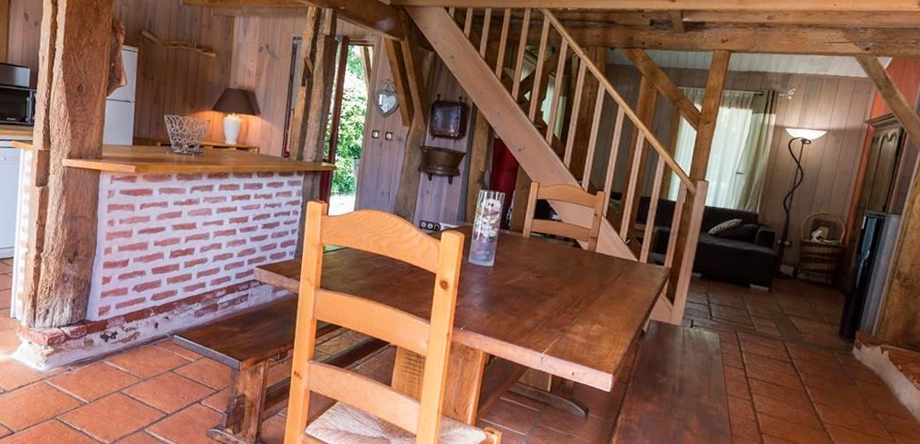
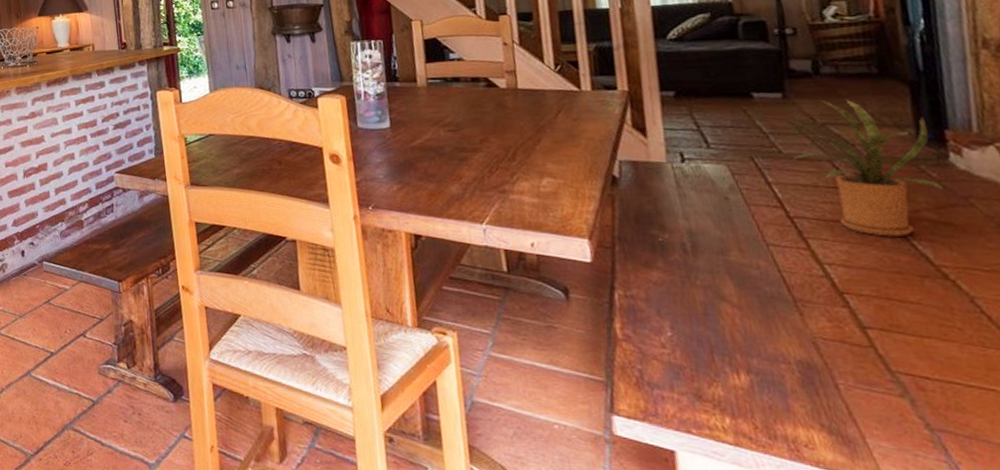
house plant: none [761,297,848,400] -> present [788,99,943,237]

